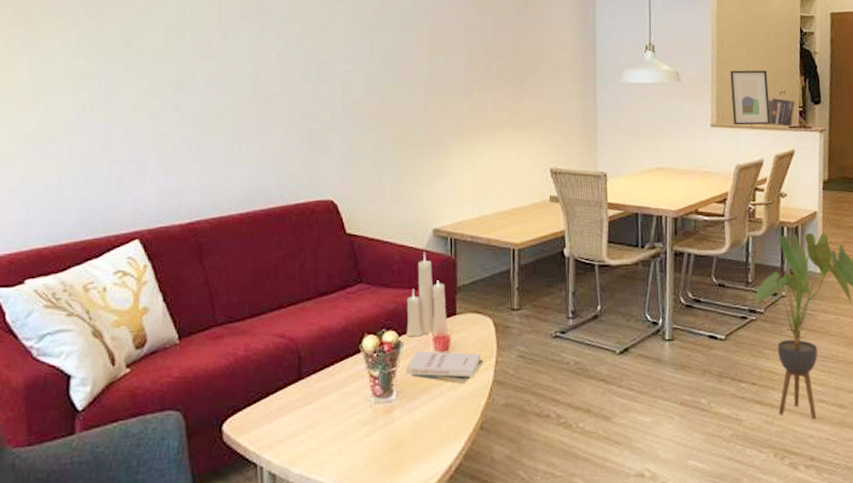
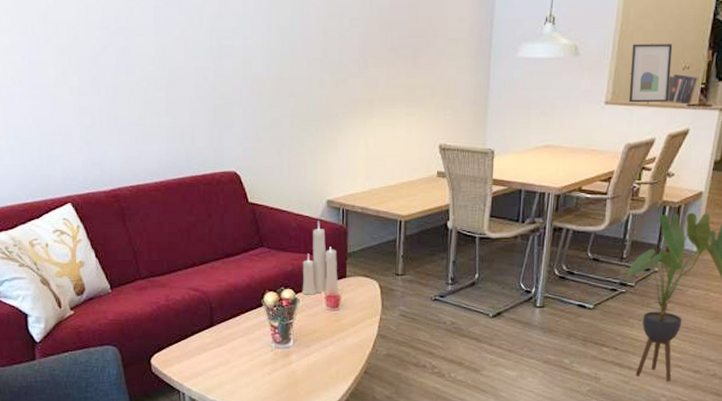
books: present [406,351,484,384] -> none [302,308,370,336]

